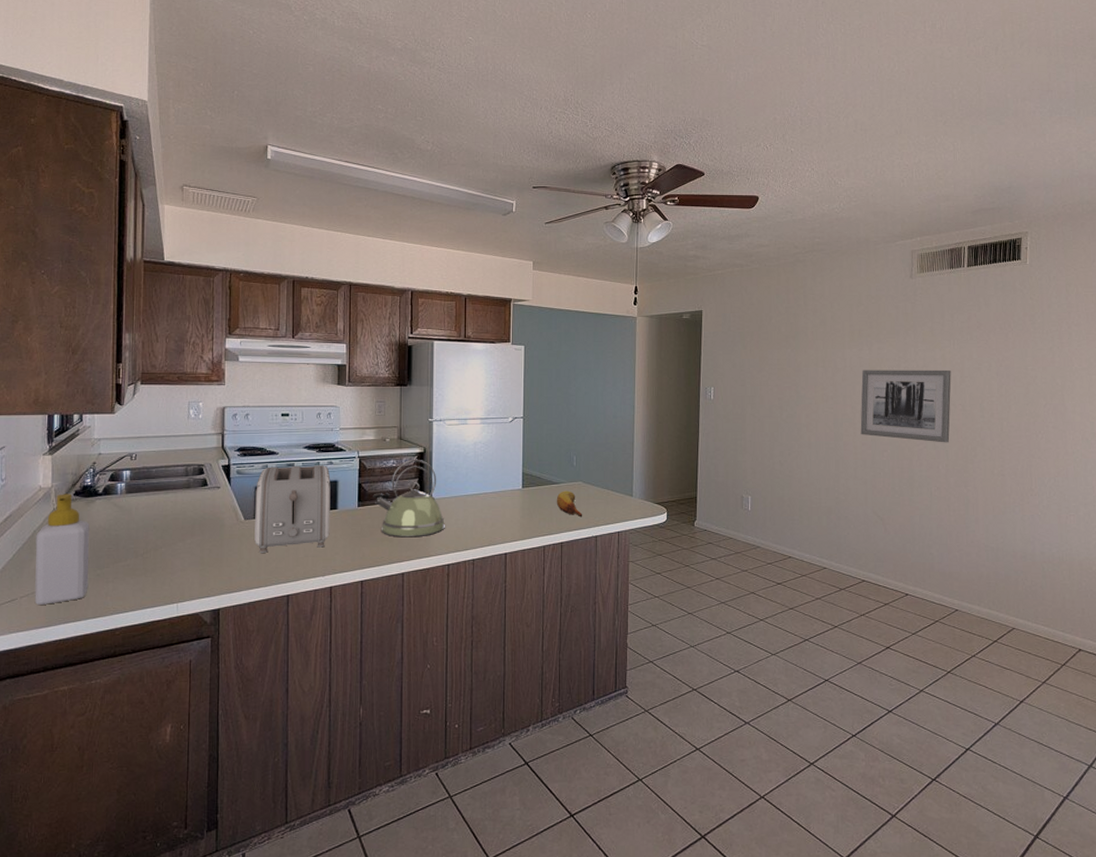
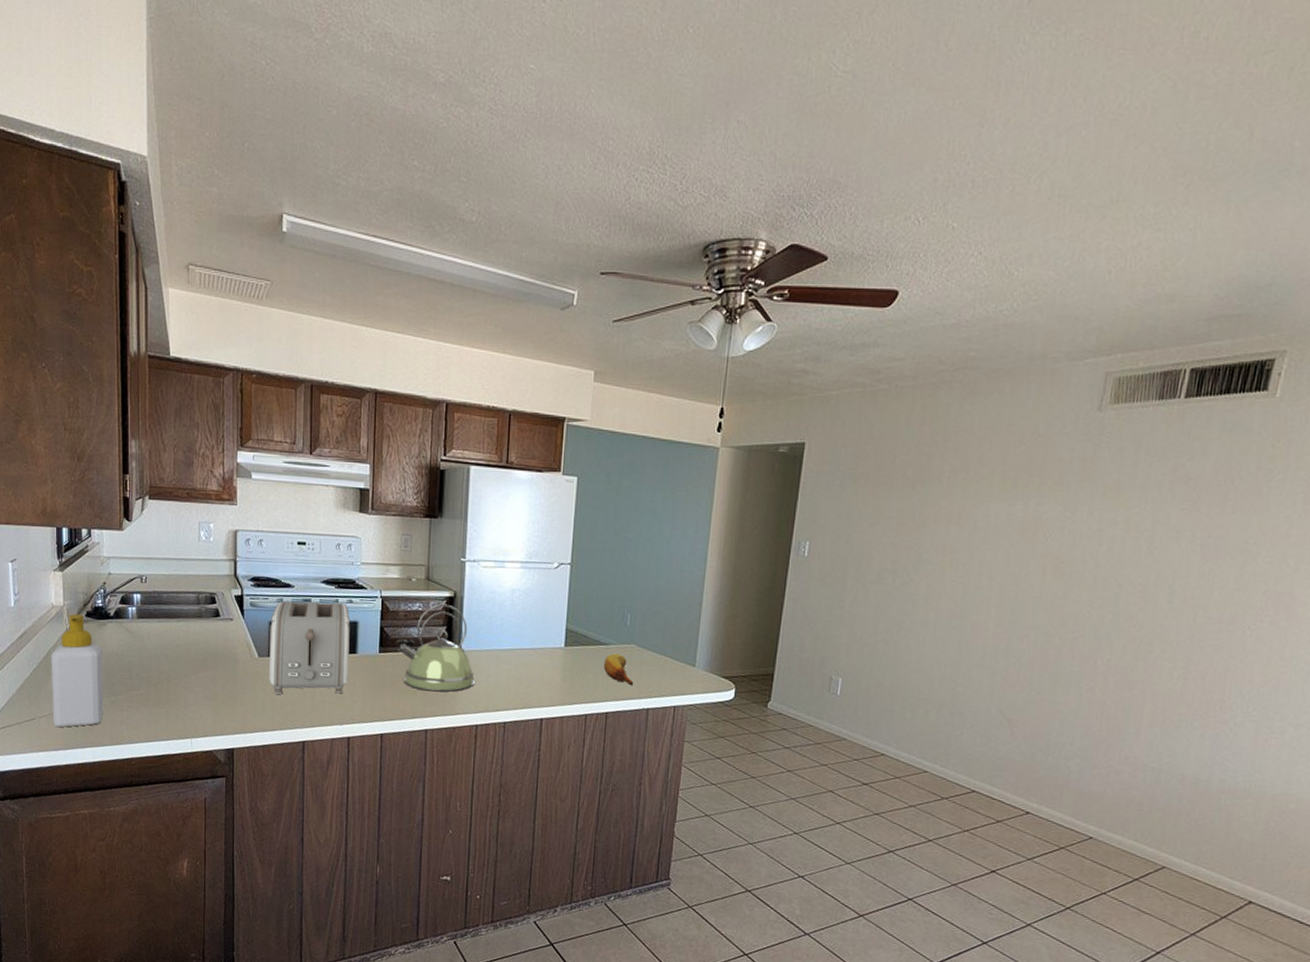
wall art: present [860,369,951,443] -> none [996,531,1136,633]

